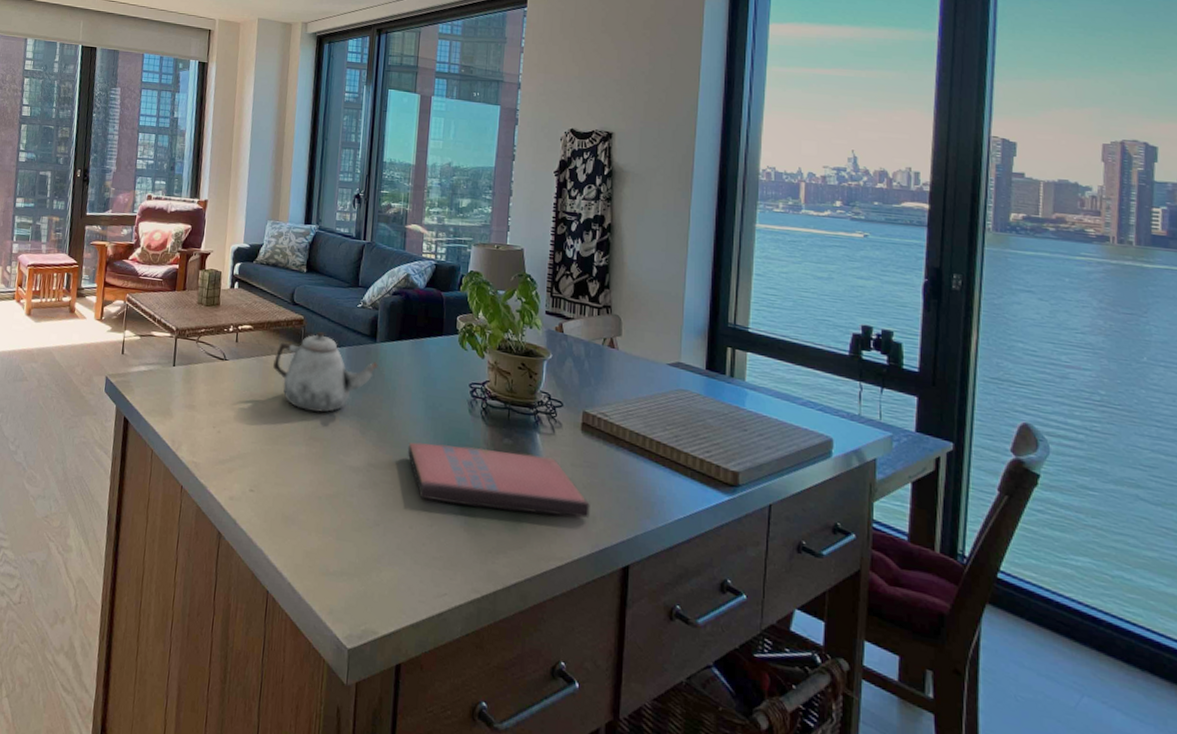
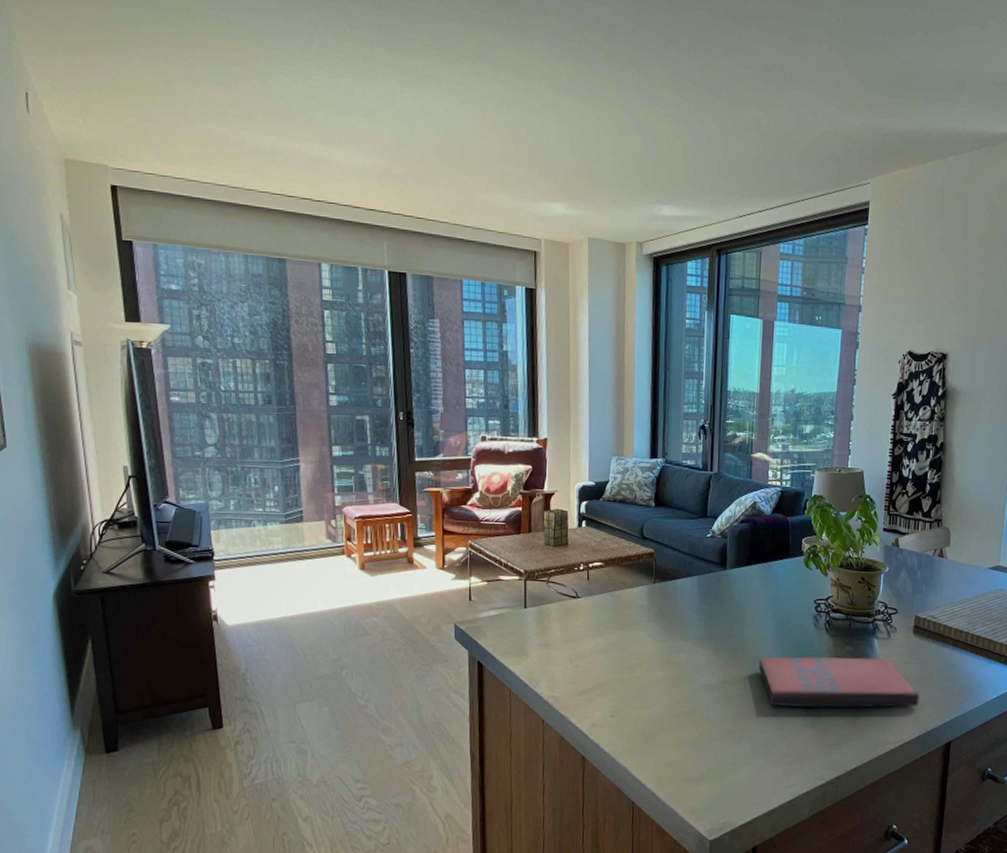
teapot: present [272,332,378,413] -> none [625,563,729,640]

